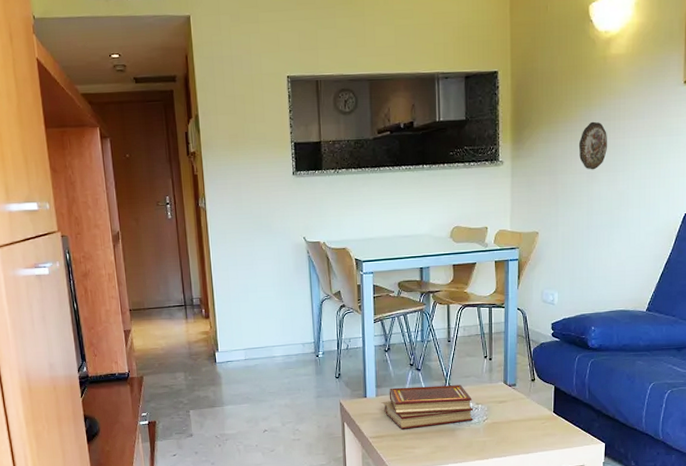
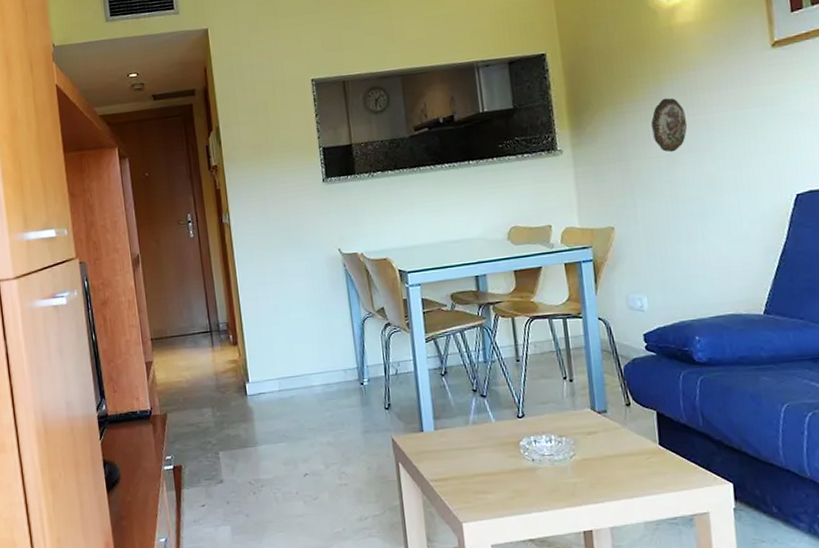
book set: present [381,385,473,429] -> none [442,413,557,470]

